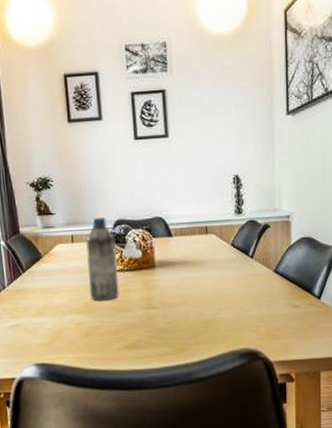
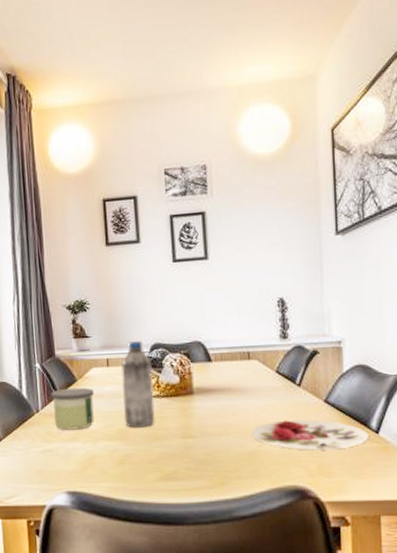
candle: none [16,263,61,306] -> present [50,387,94,430]
plate: none [208,288,312,317] -> present [251,419,369,451]

